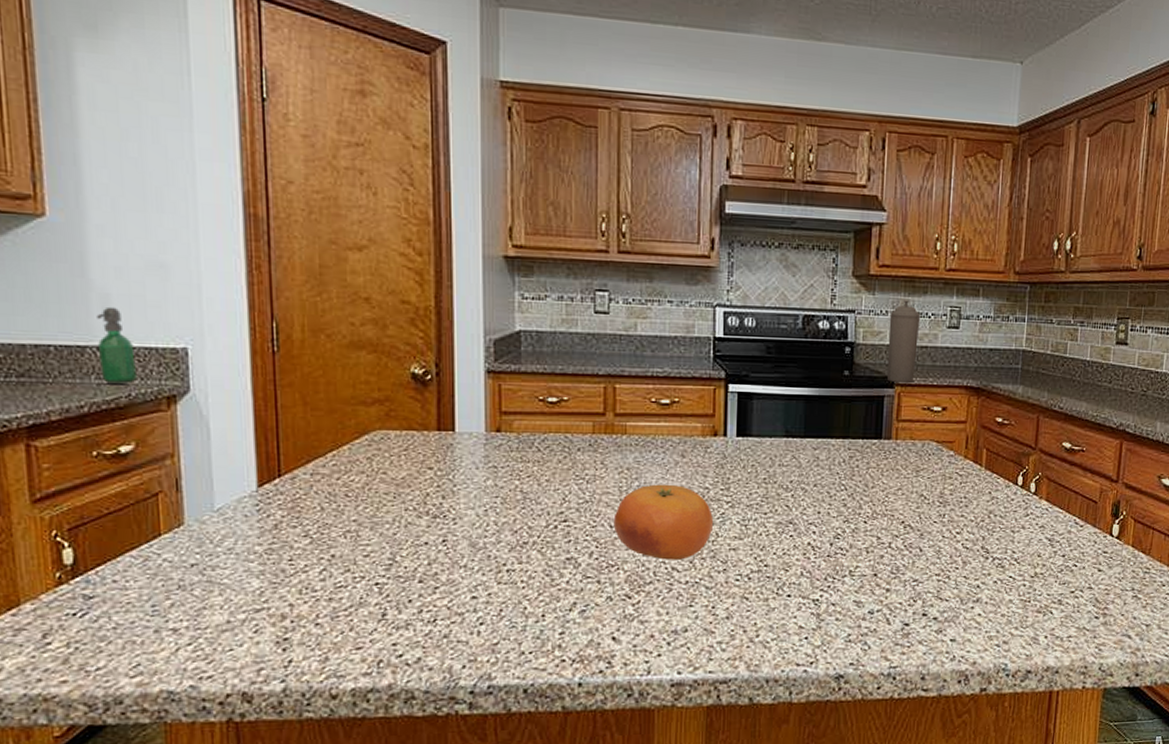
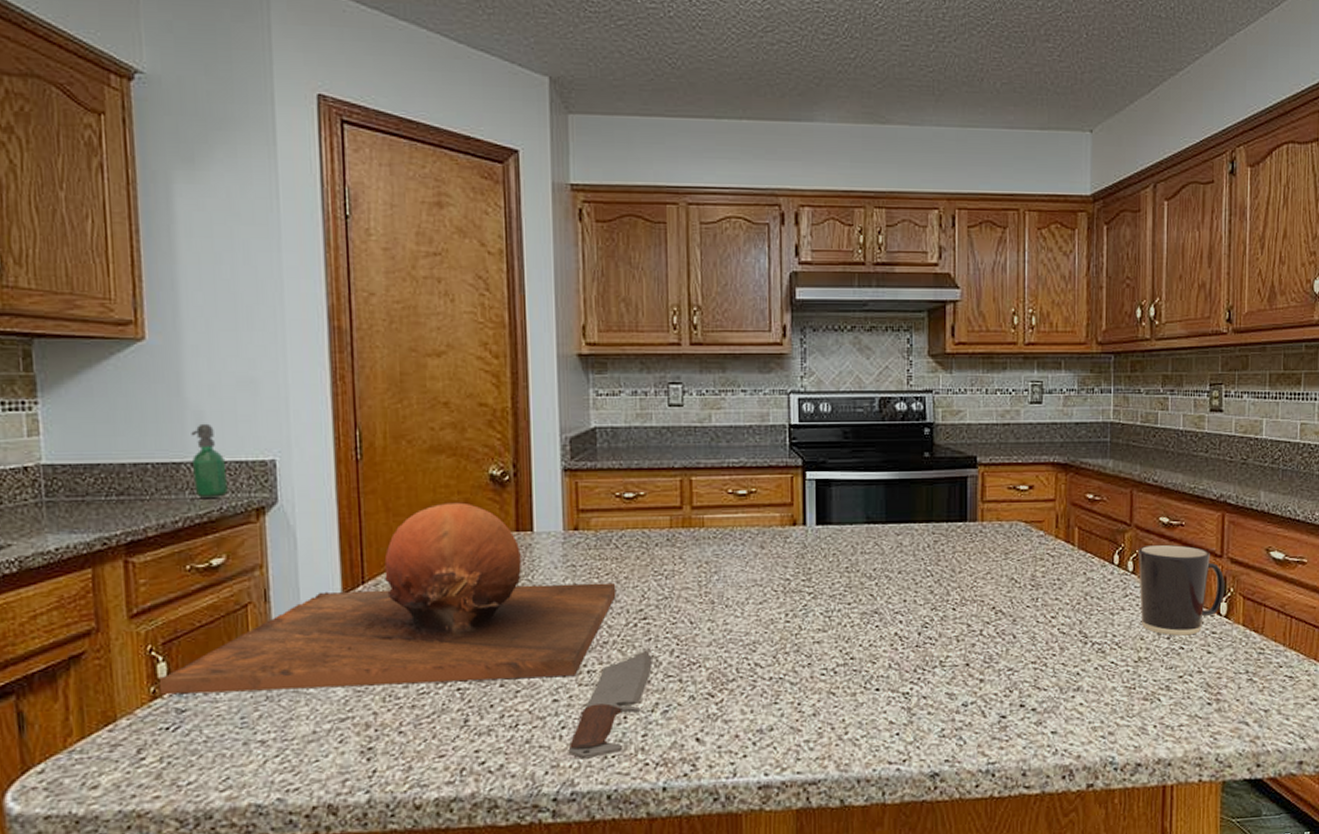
chopping board: none [64,399,537,581] -> present [158,502,617,695]
knife: none [486,551,571,654] -> present [568,650,652,759]
fruit: present [613,484,714,560] -> none [693,576,796,656]
canister: present [887,300,921,384] -> none [968,377,1001,463]
mug: none [1039,468,1119,554] -> present [1138,544,1225,636]

